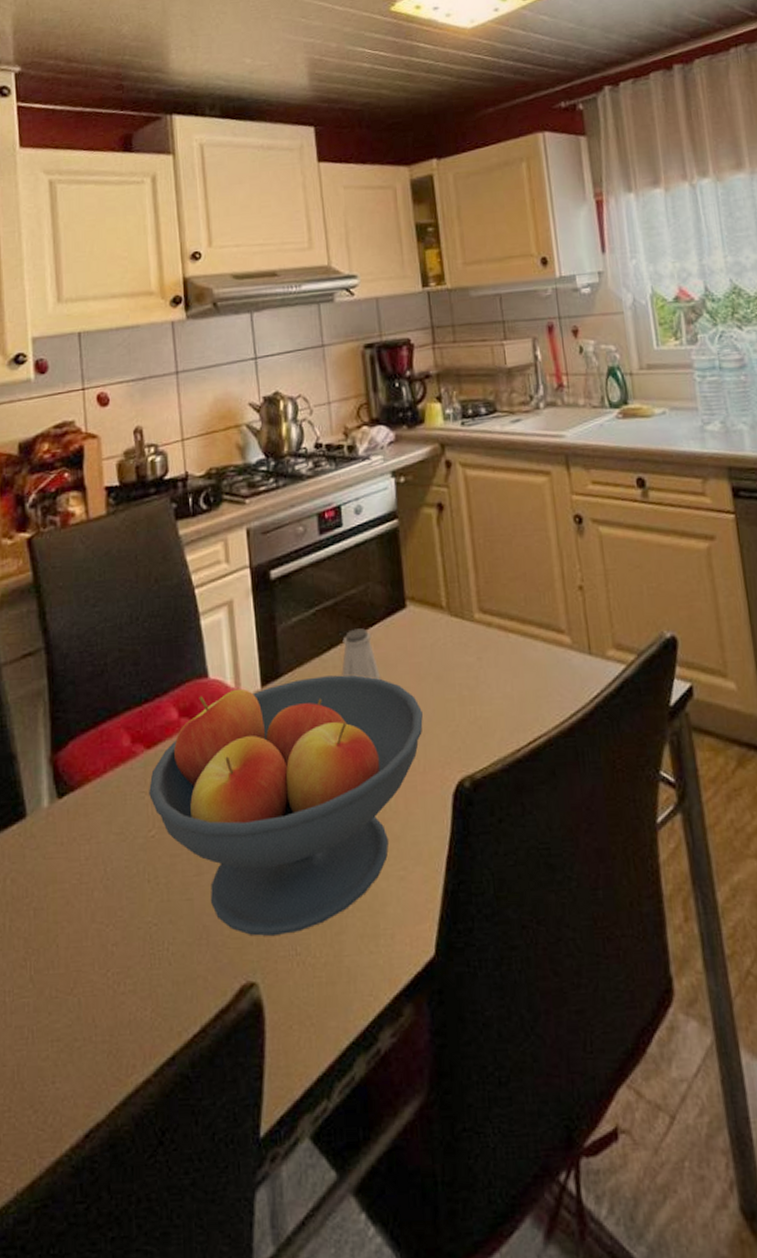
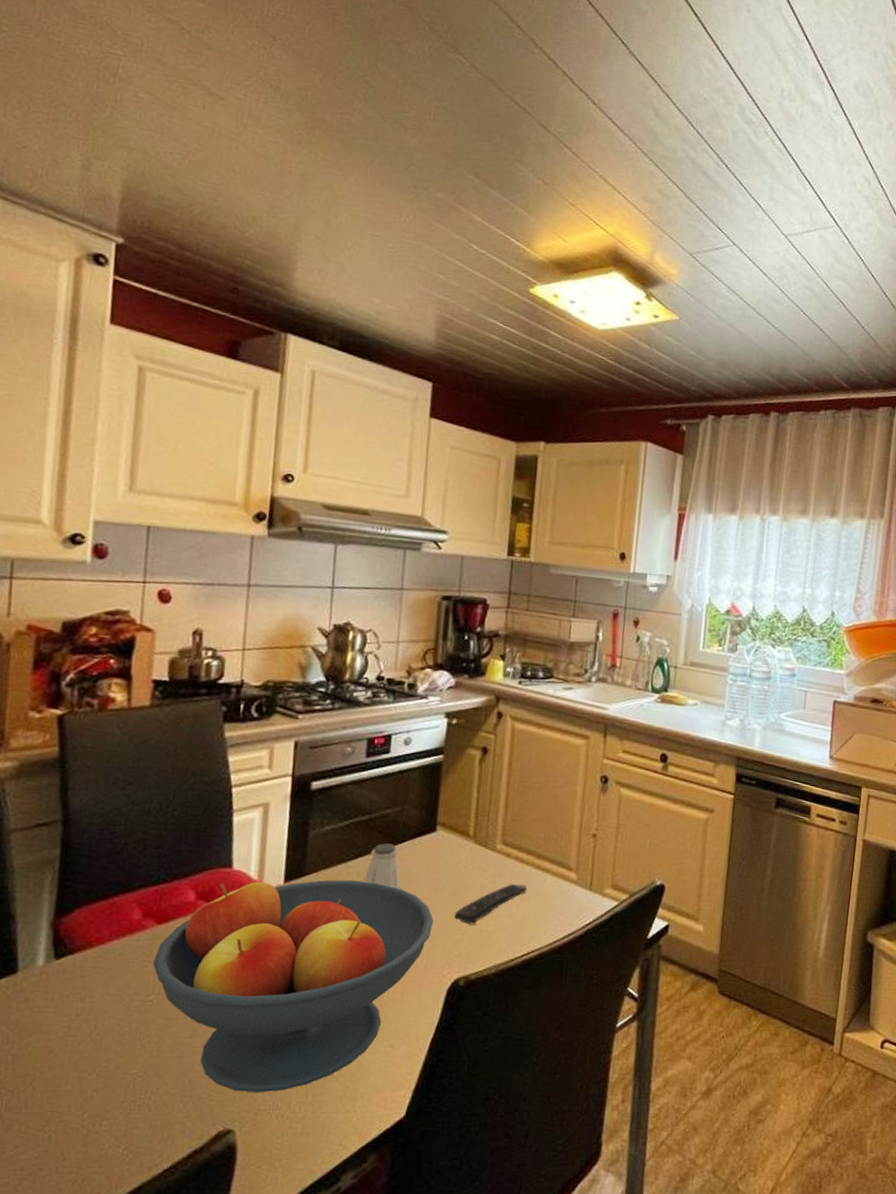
remote control: none [443,656,519,713] -> present [453,883,528,925]

